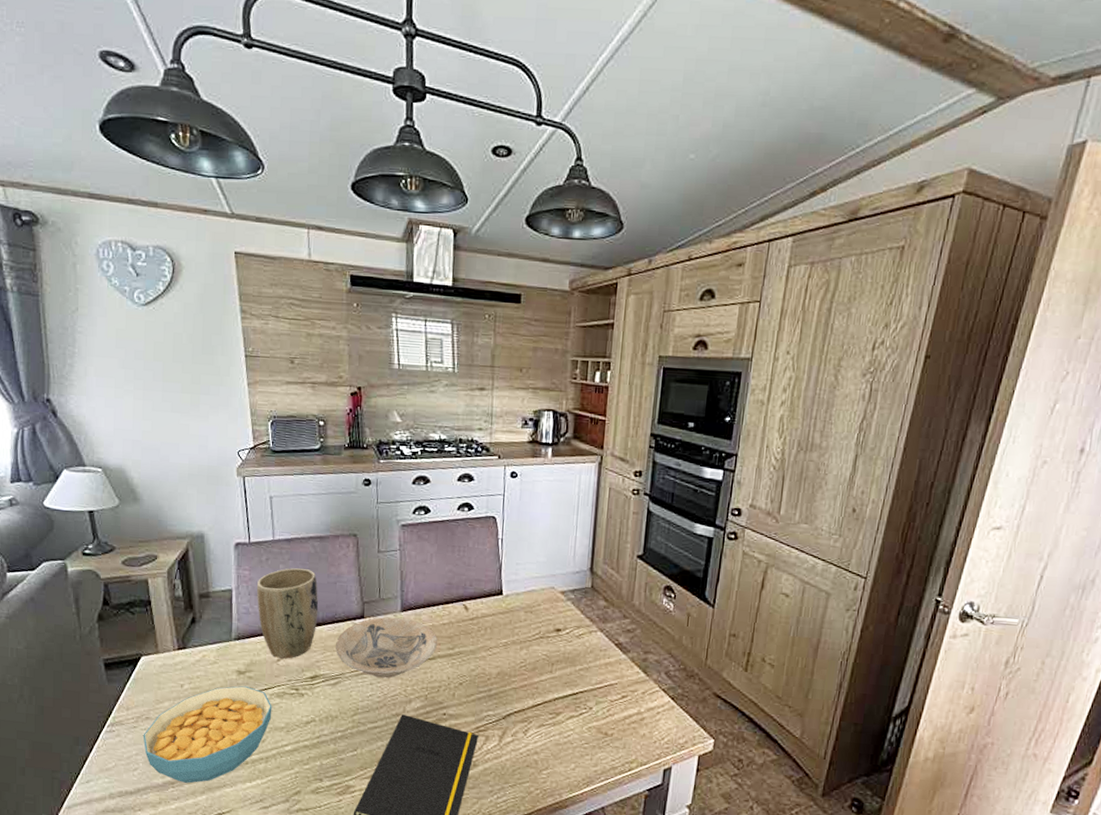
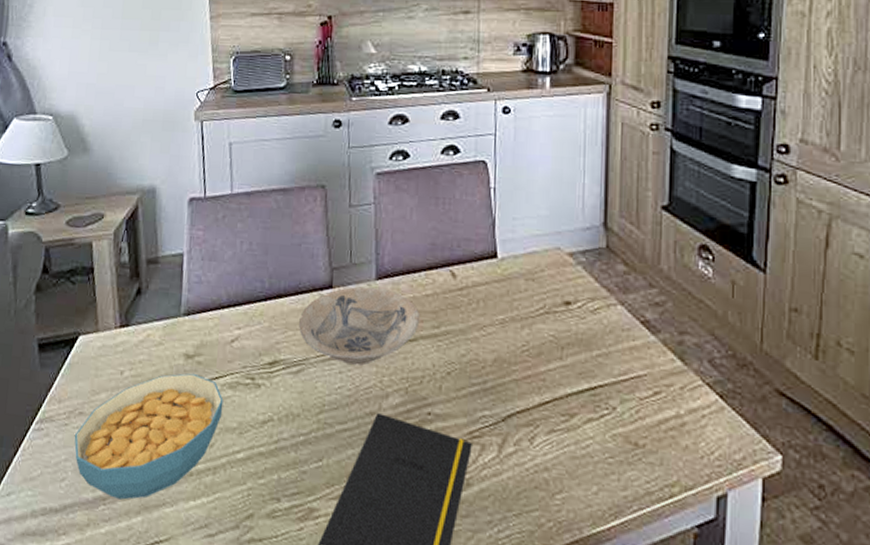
plant pot: present [256,568,319,659] -> none [210,227,280,340]

